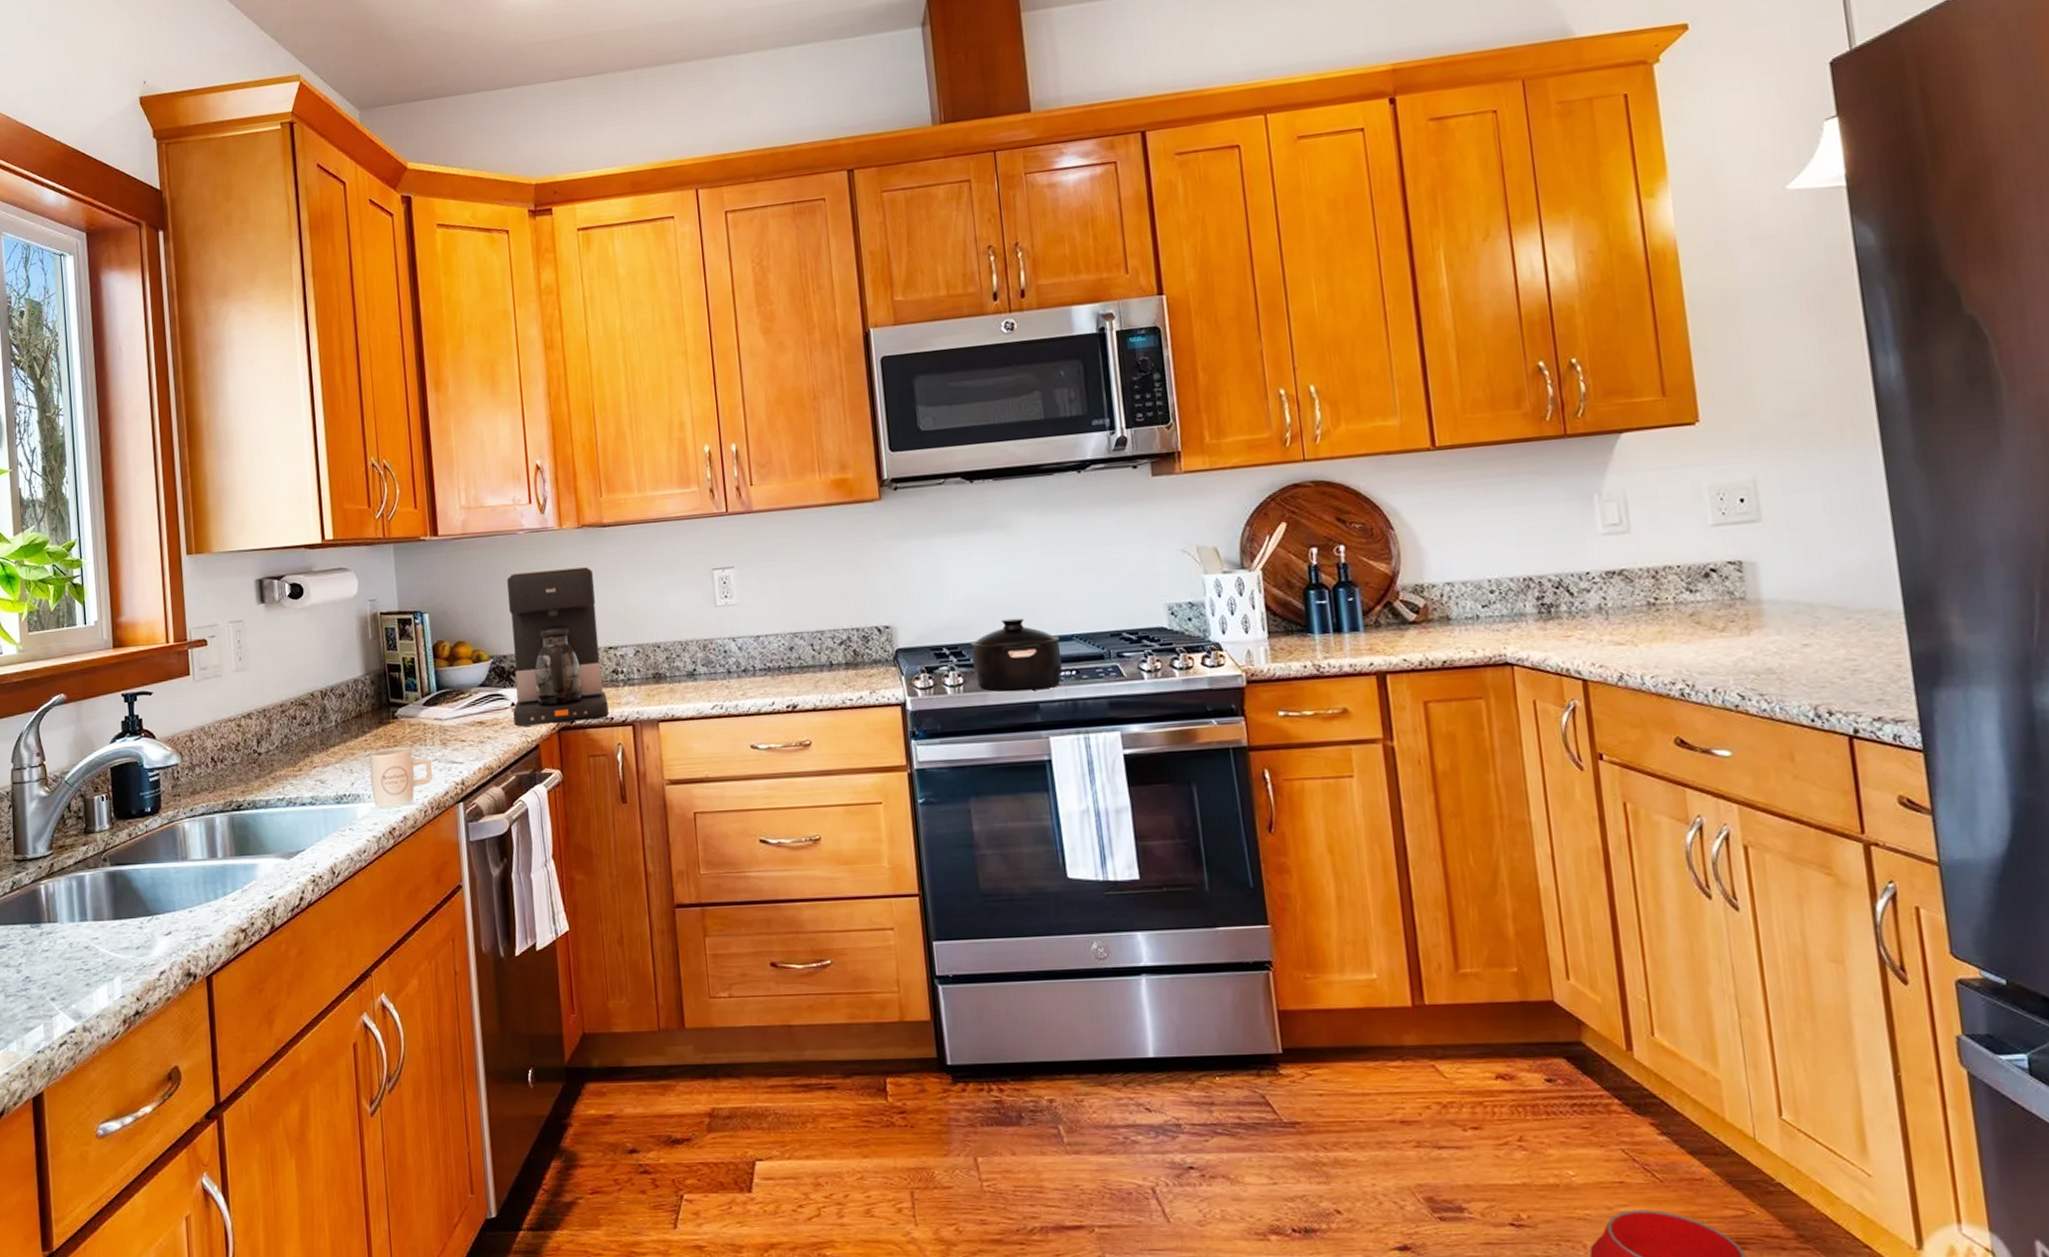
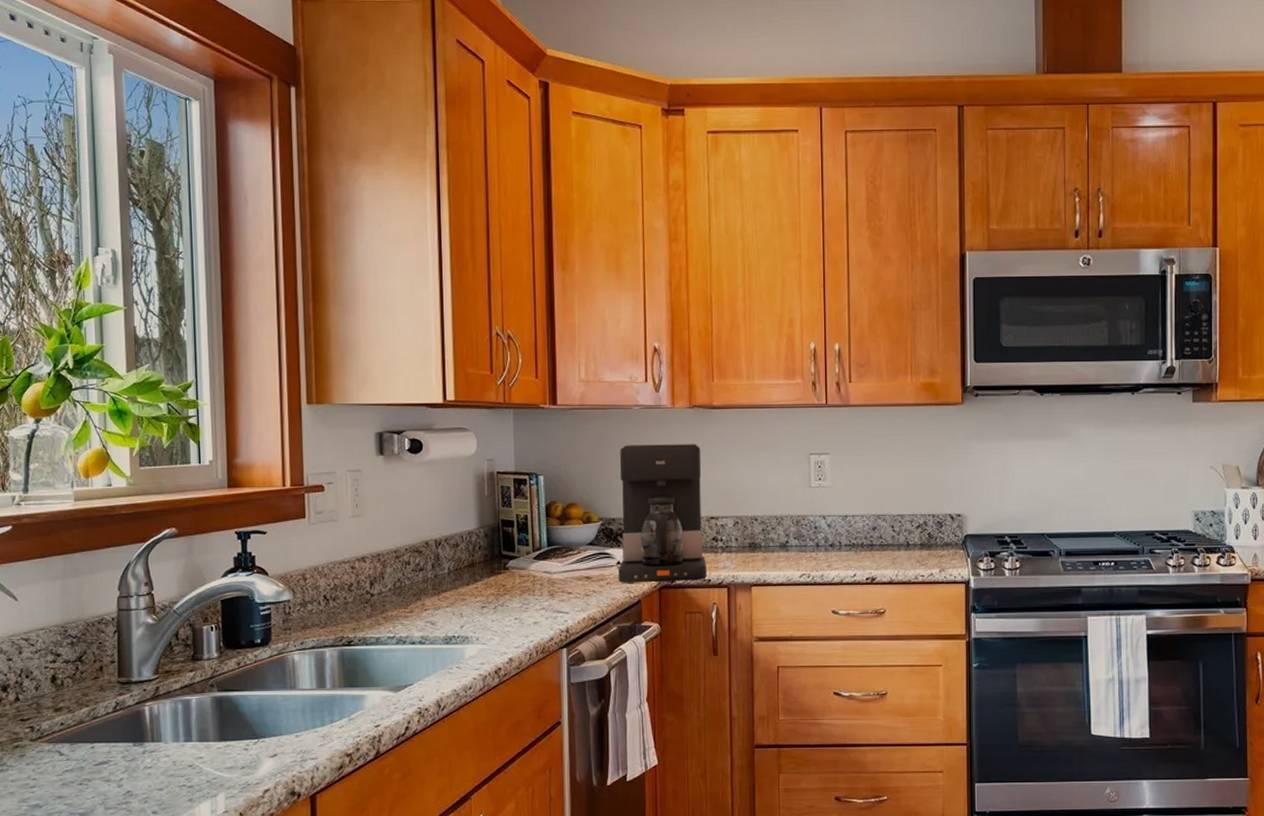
mug: present [369,747,433,809] -> none [479,596,539,651]
saucepan: present [970,618,1063,693] -> none [1028,515,1104,577]

